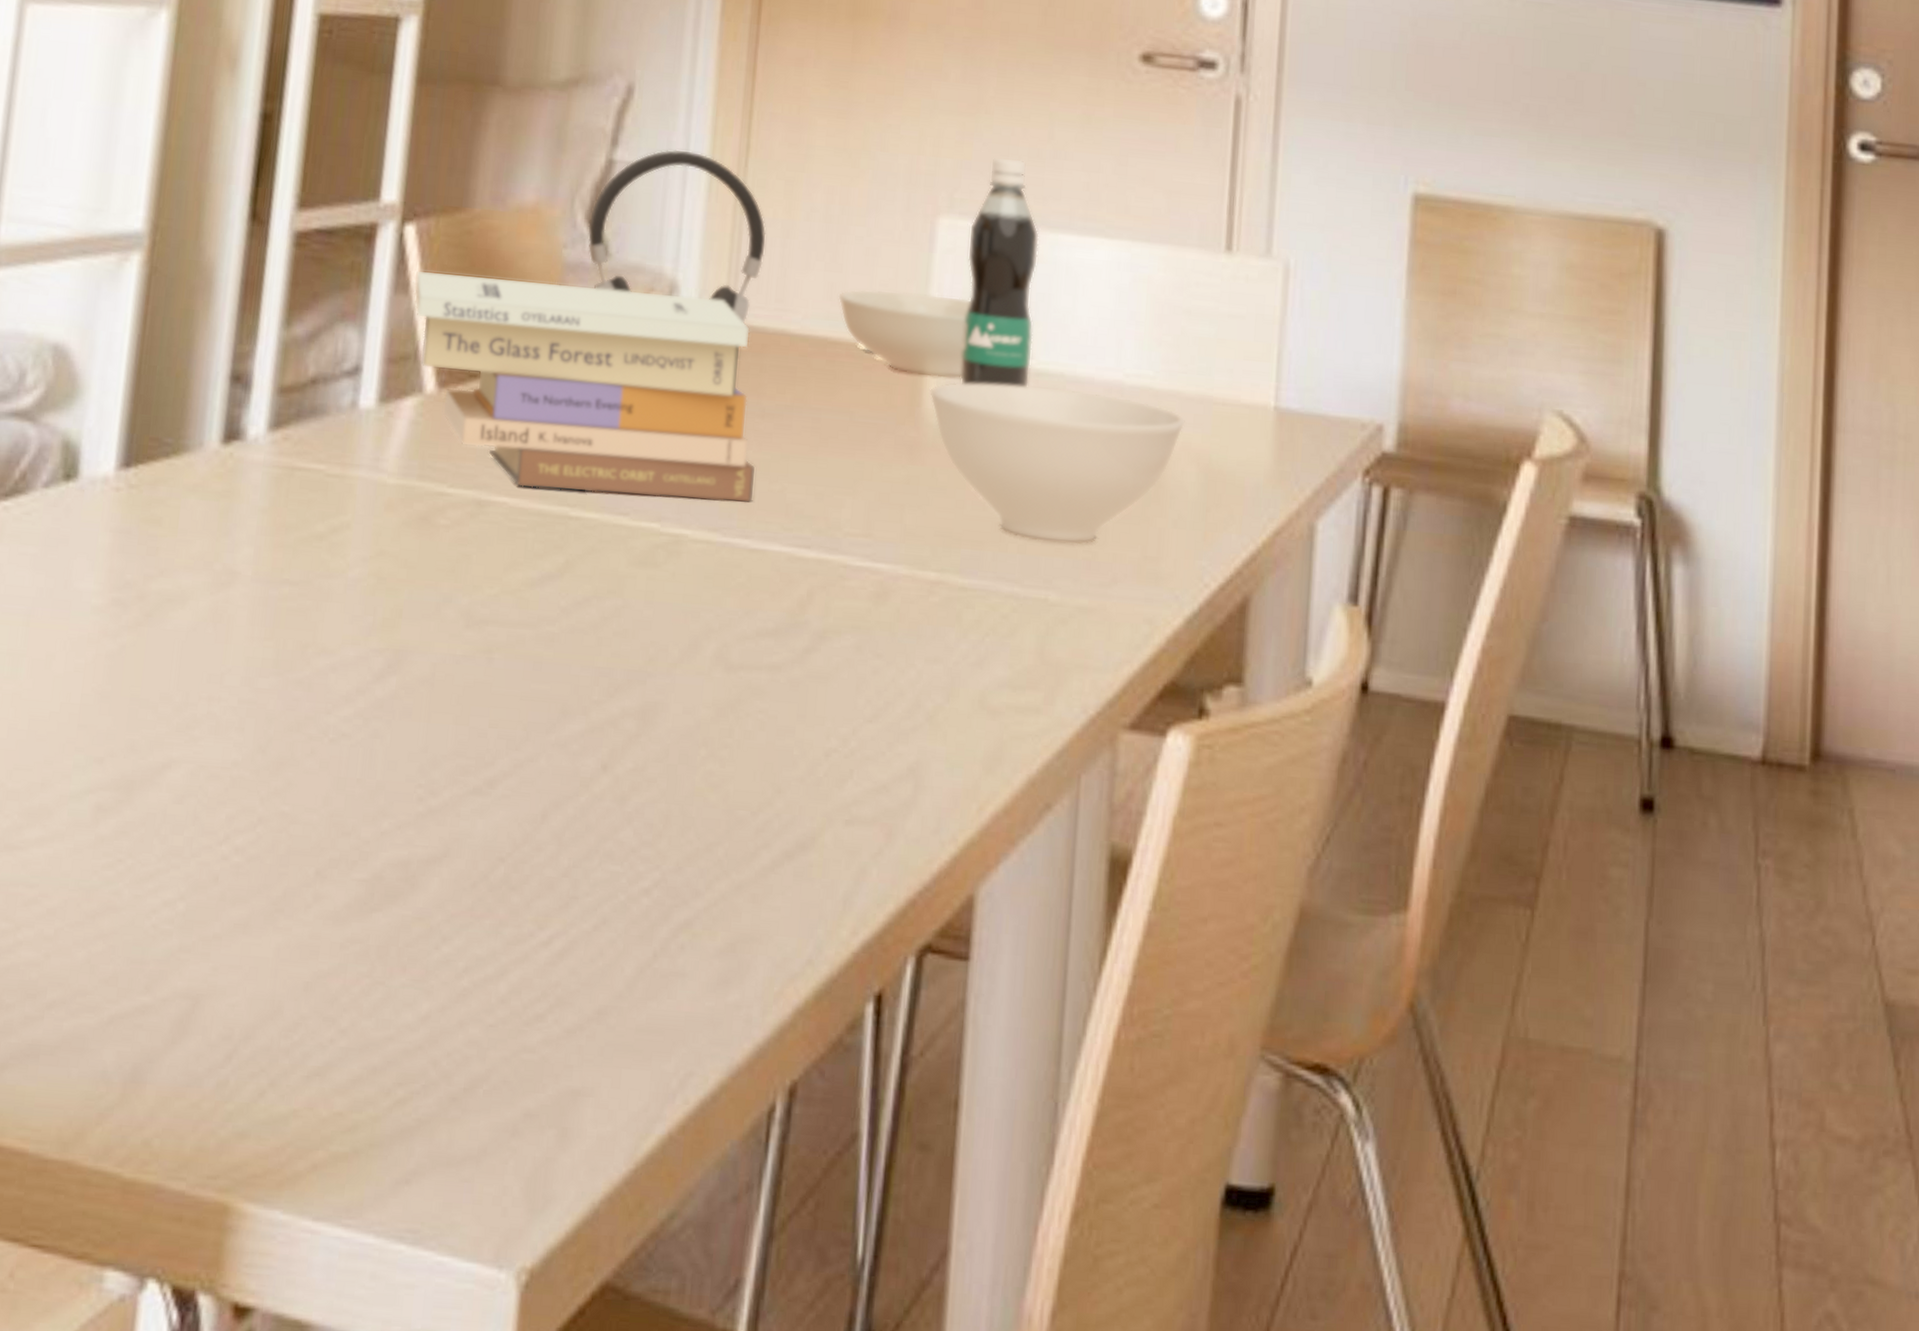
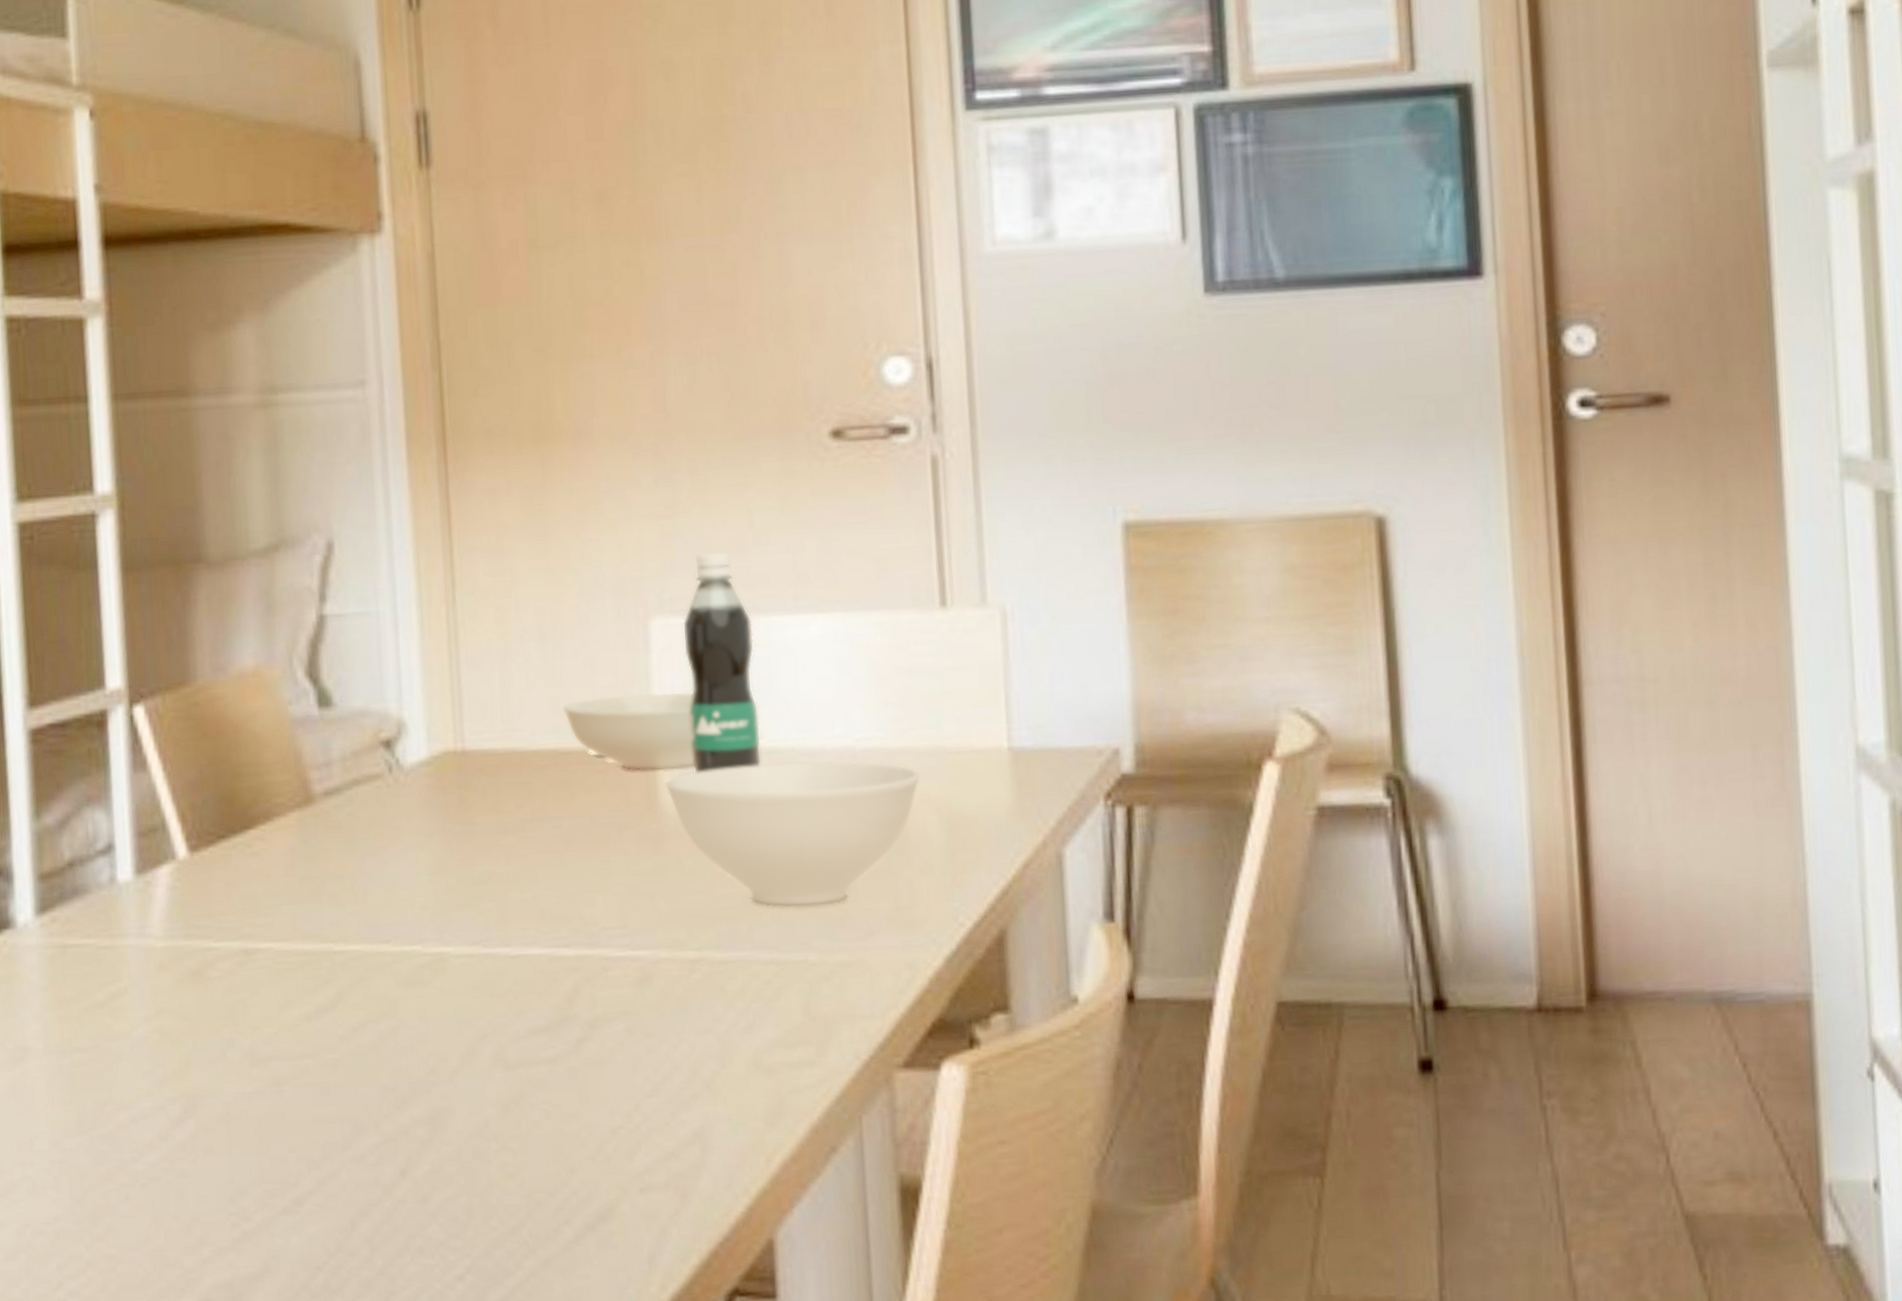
books: present [414,271,755,503] -> none [151,729,508,931]
headphones: present [588,149,766,324] -> none [309,594,485,749]

